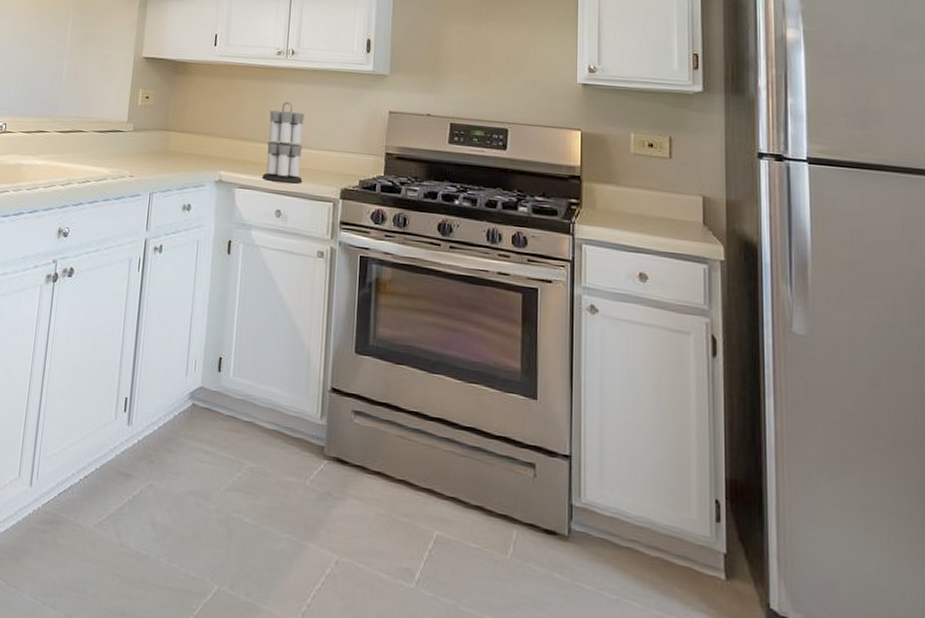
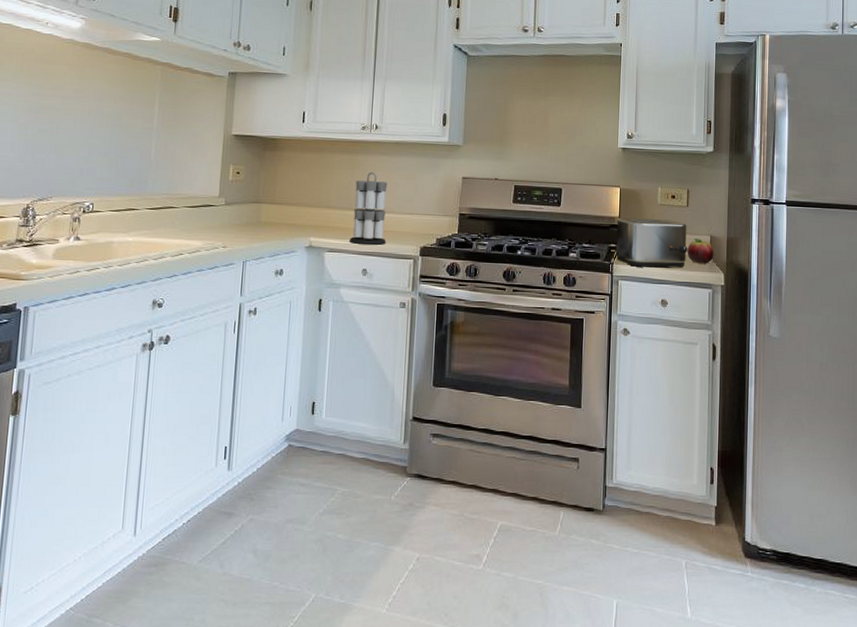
toaster: none [578,167,672,234] -> present [616,217,688,268]
fruit: none [672,197,709,232] -> present [687,238,714,264]

